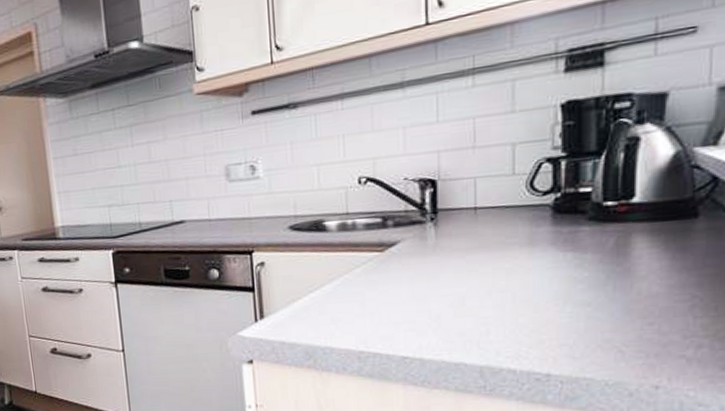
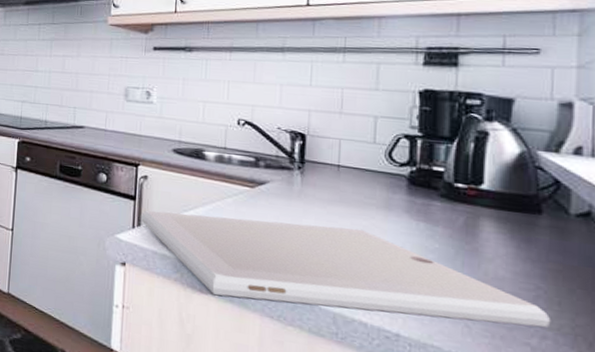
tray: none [262,273,708,373] -> present [140,210,551,328]

